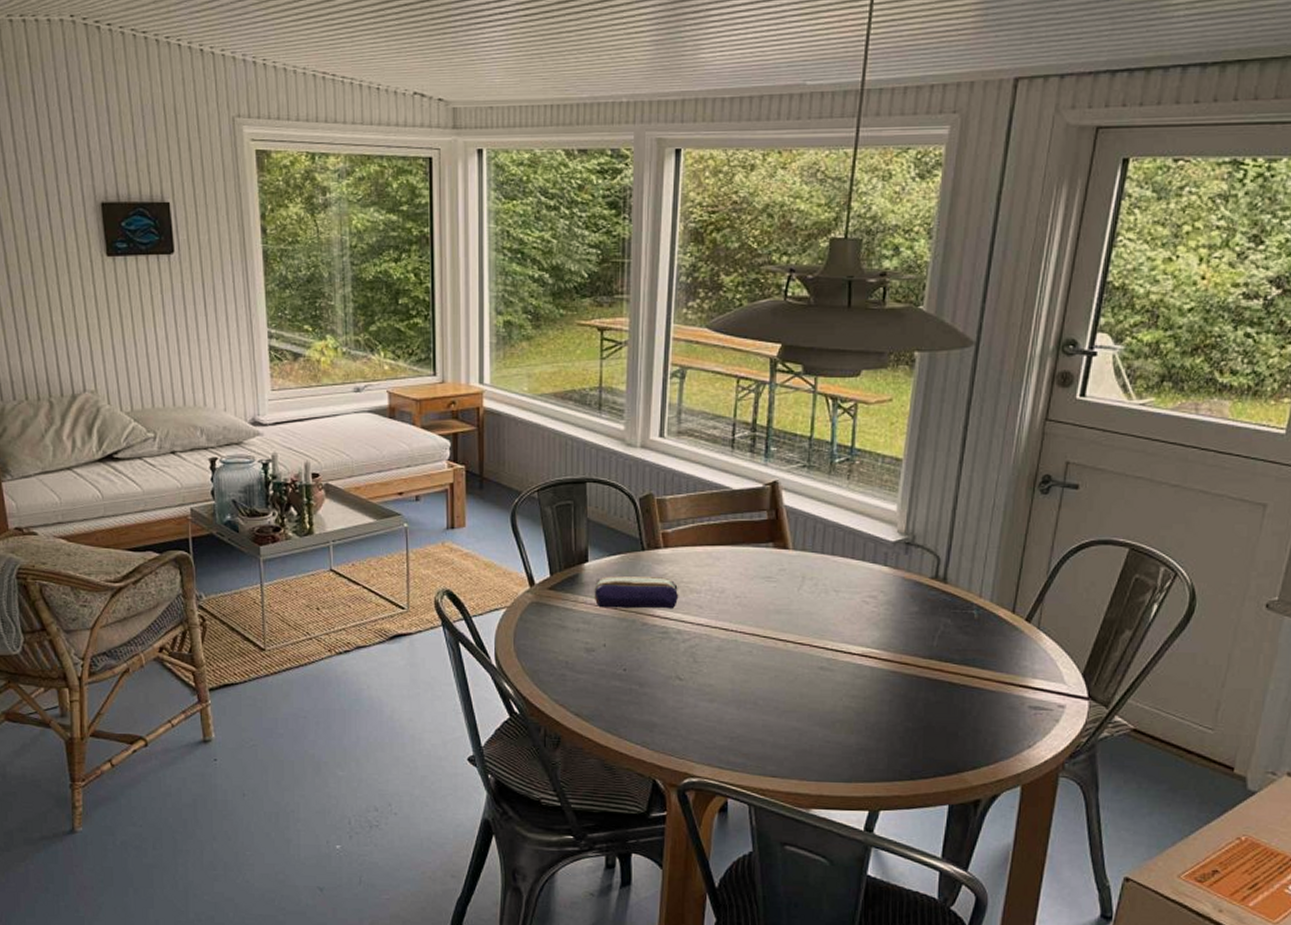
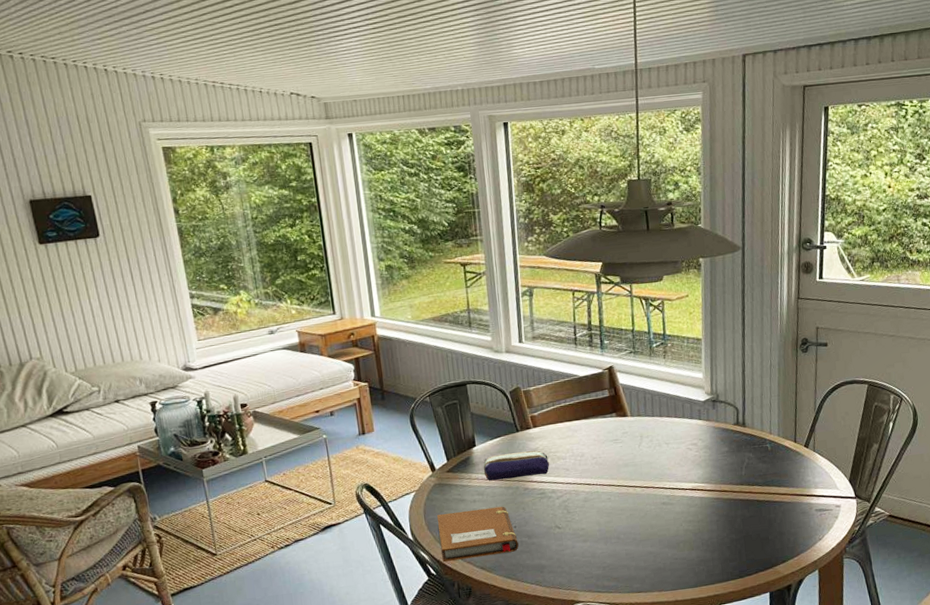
notebook: none [528,640,626,701] -> present [437,506,519,562]

